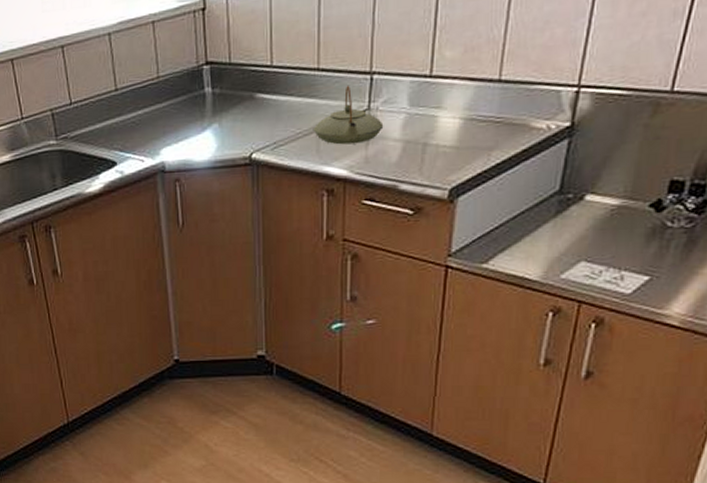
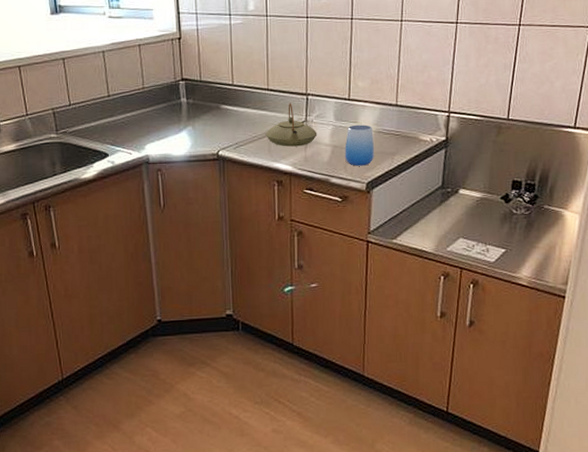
cup: none [421,110,464,167] -> present [345,124,375,166]

